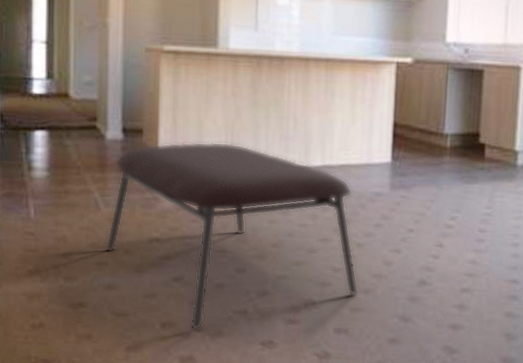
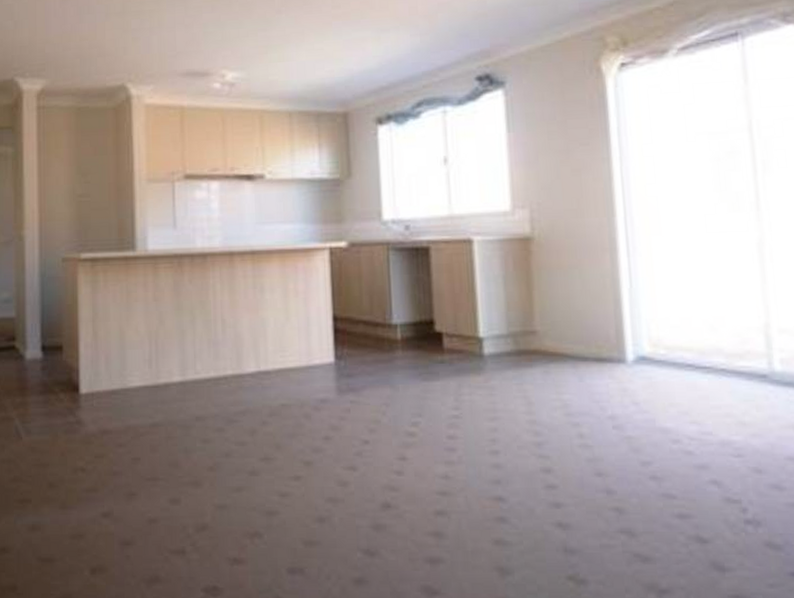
coffee table: present [104,141,359,331] -> none [27,353,312,577]

